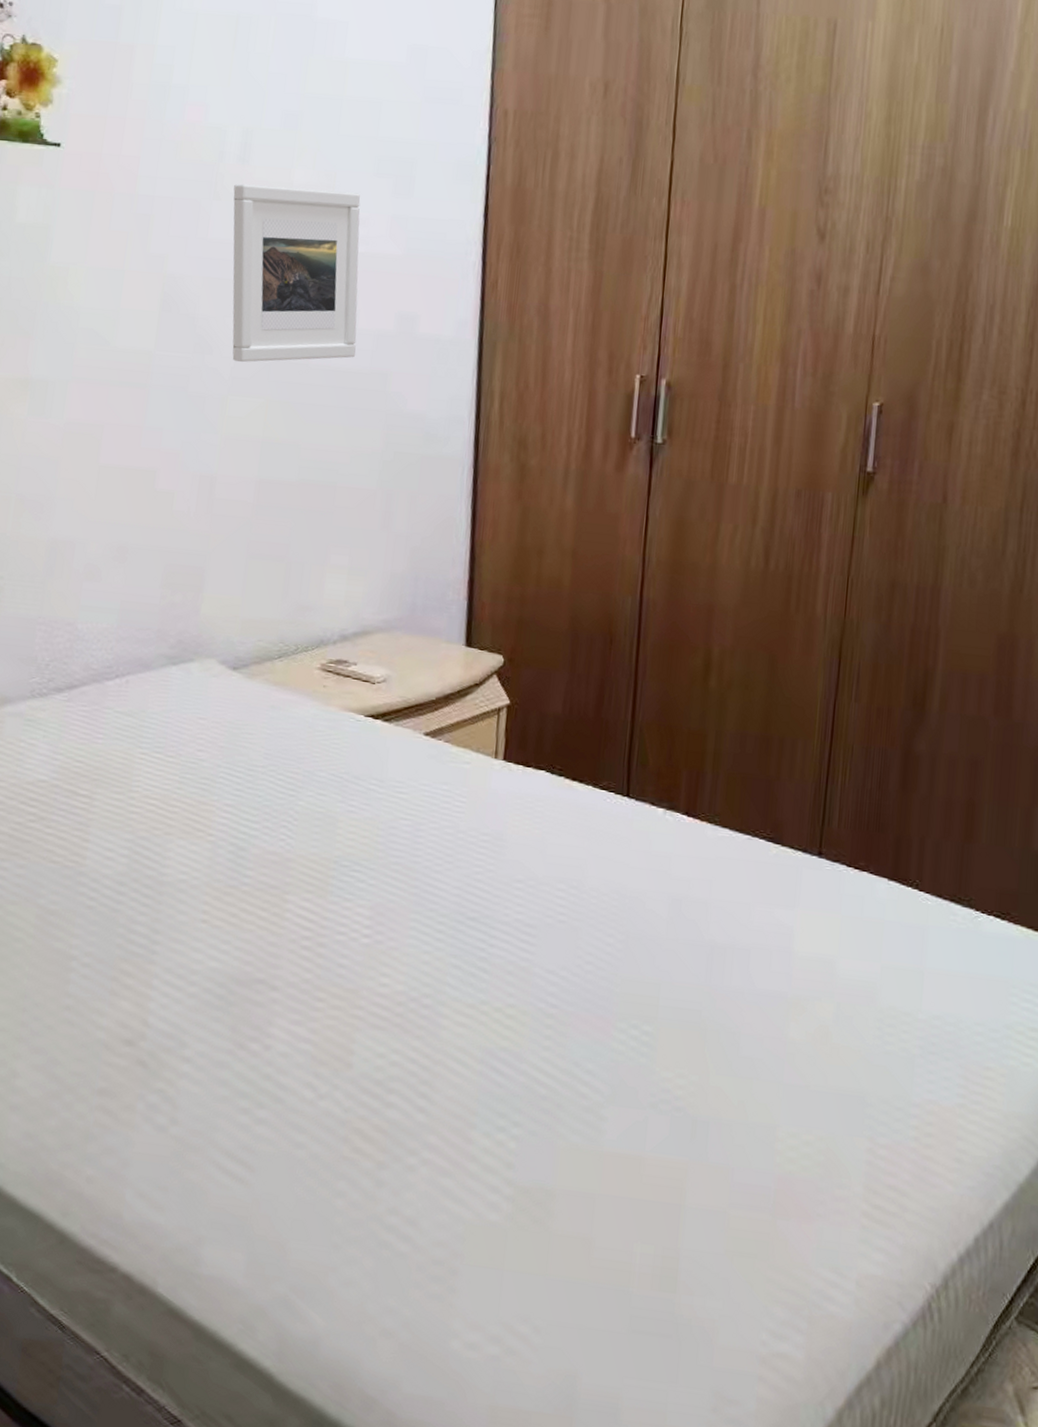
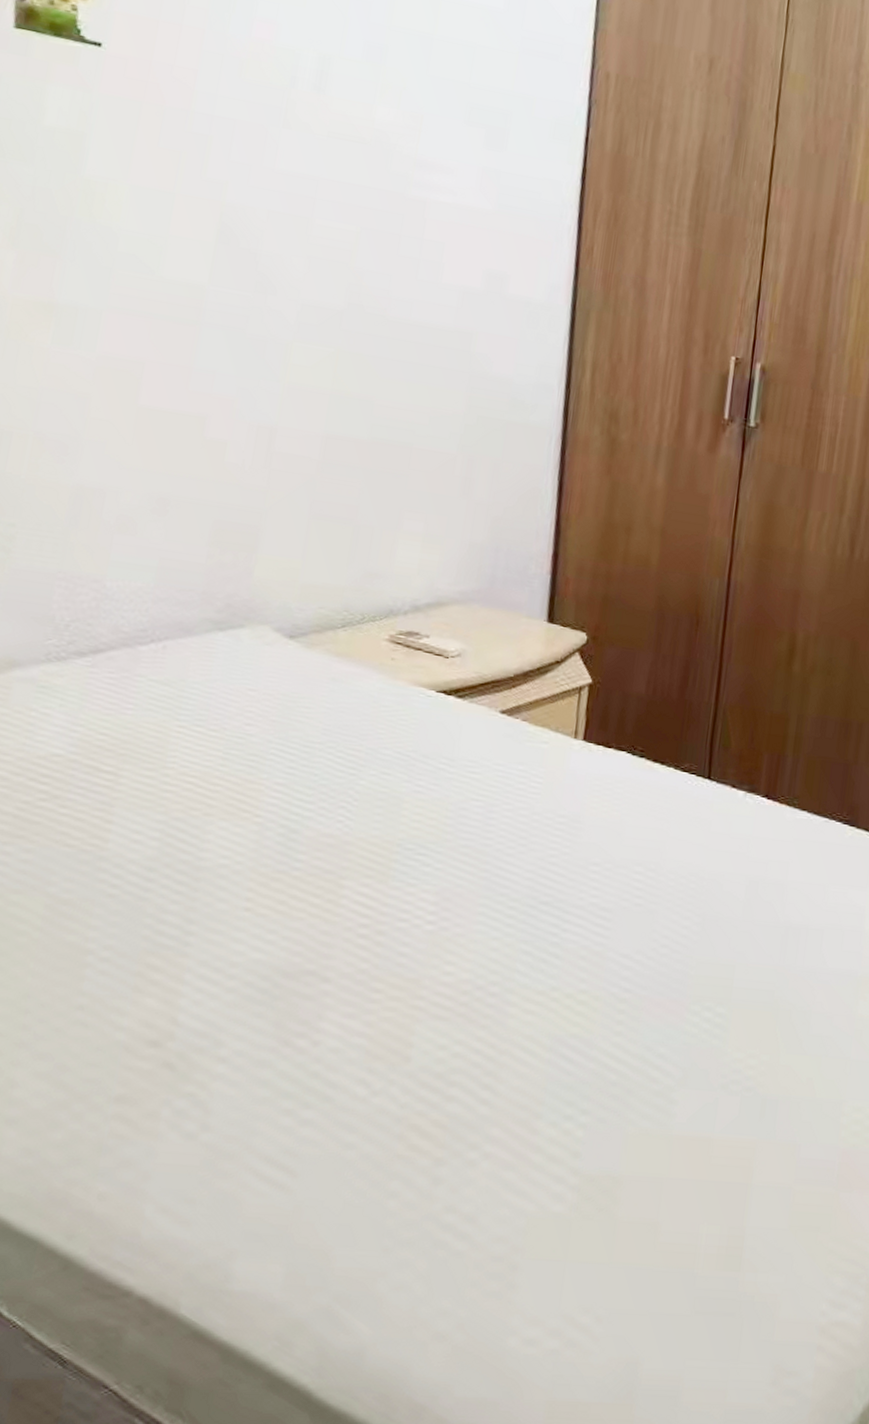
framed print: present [232,183,361,363] -> none [299,113,449,314]

